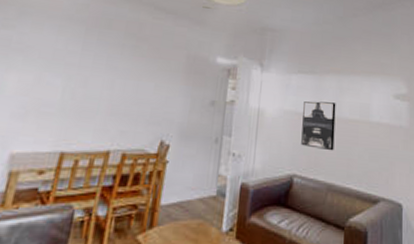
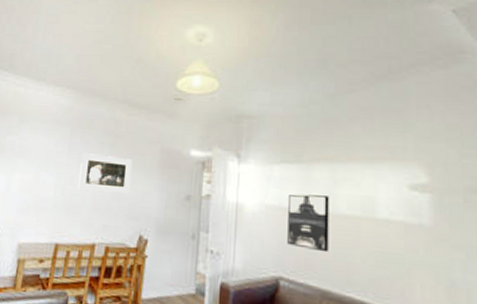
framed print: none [92,54,156,98] -> present [78,153,132,193]

